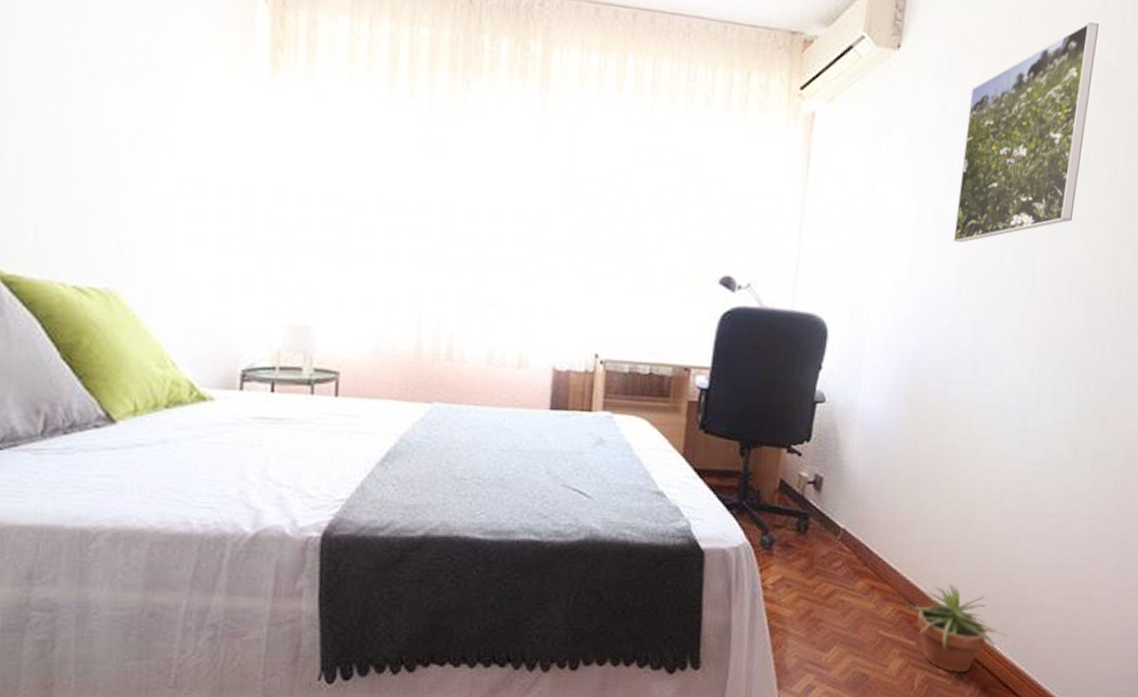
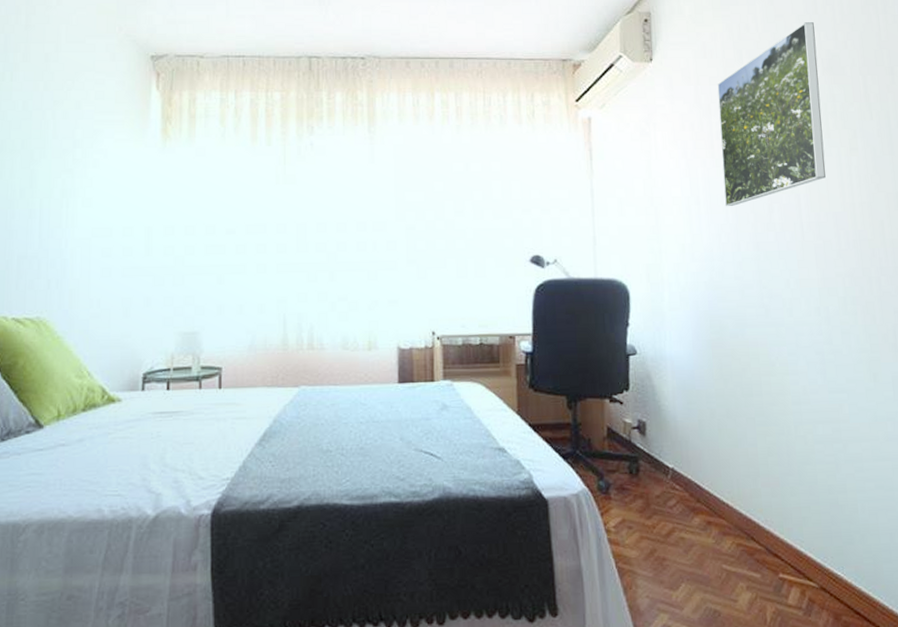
potted plant: present [906,584,1009,673] -> none [744,514,850,603]

